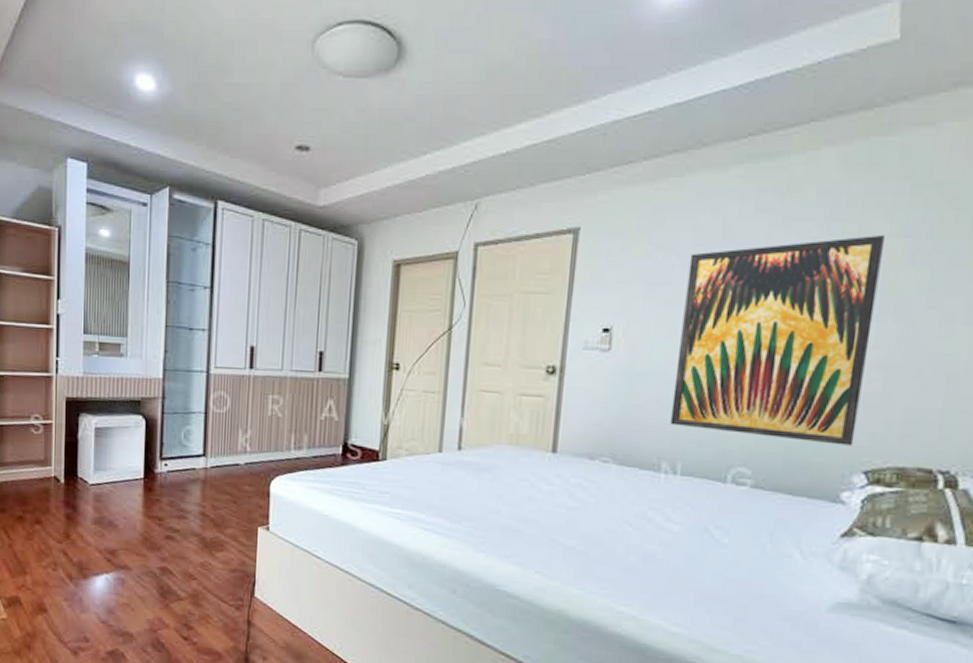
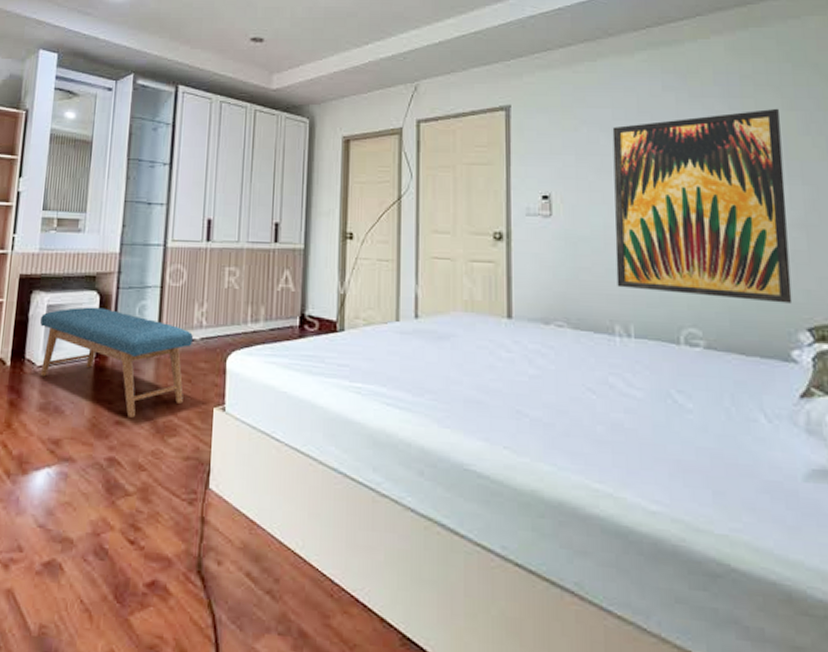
bench: none [89,430,237,533] -> present [39,307,193,418]

